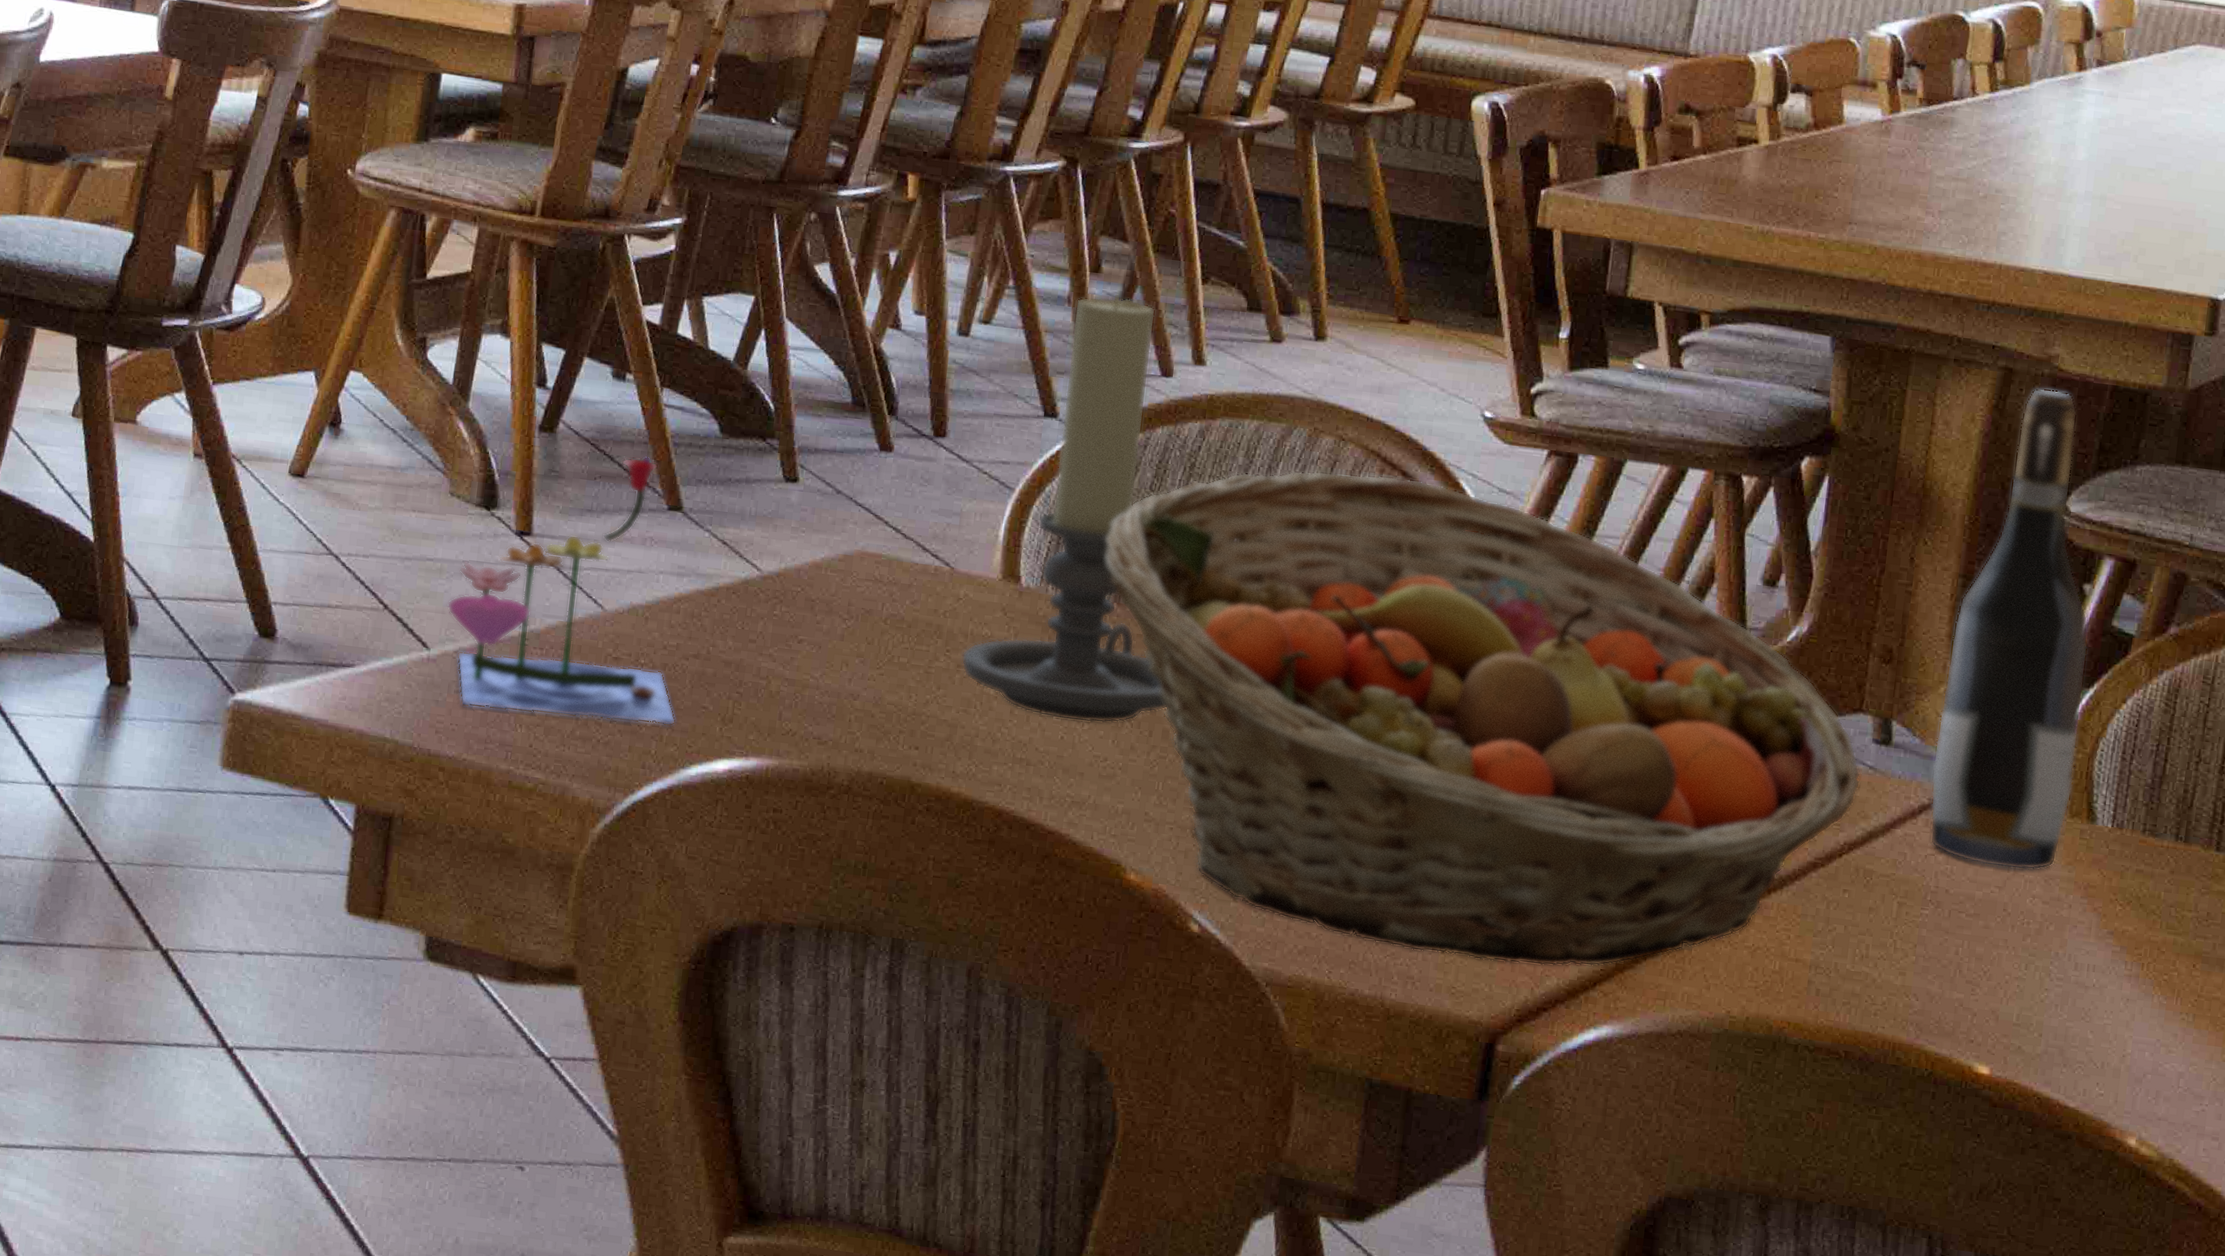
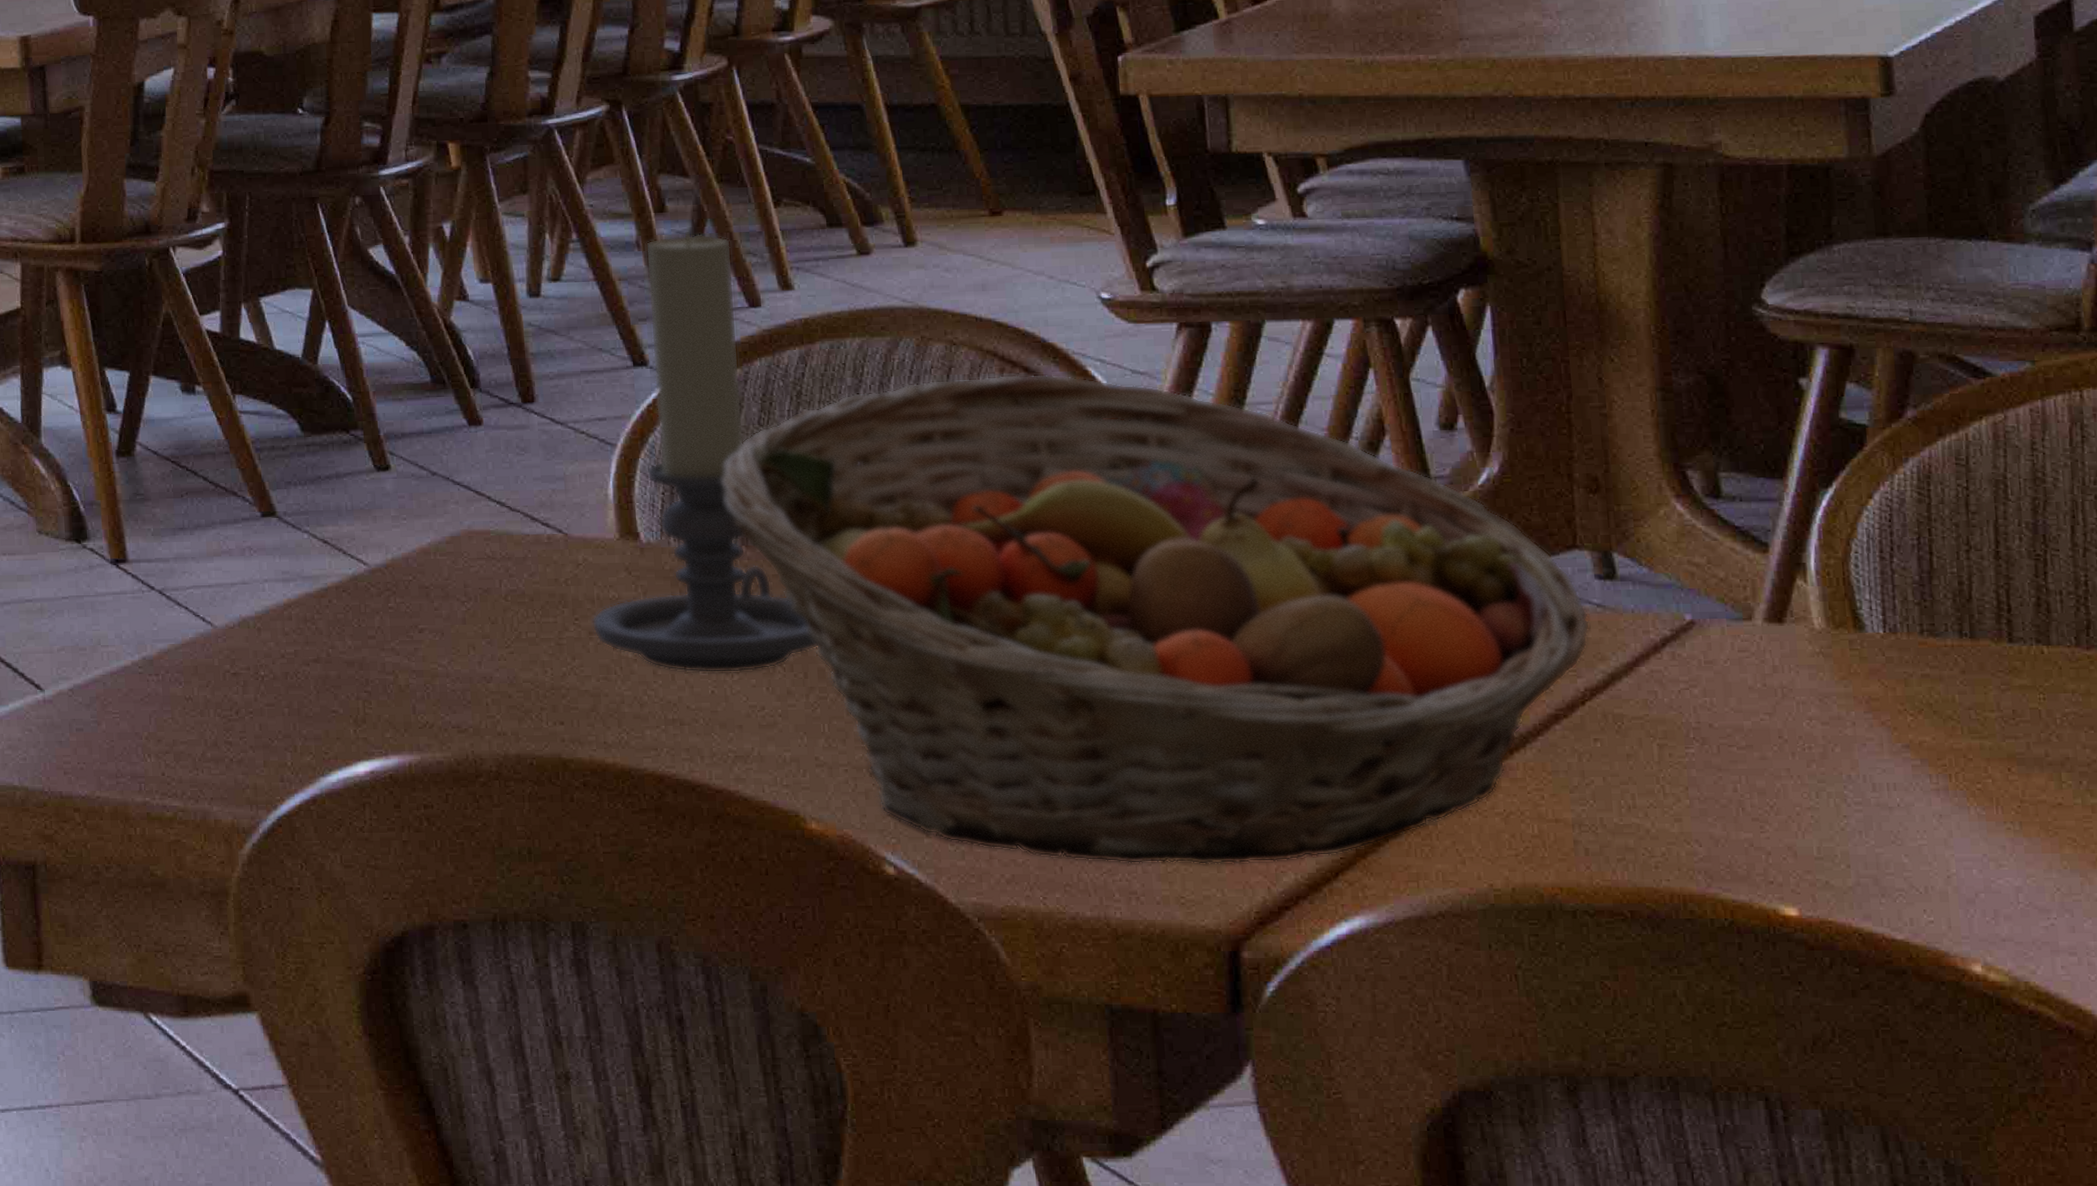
flower: present [446,455,676,727] -> none [53,465,308,744]
wine bottle: present [1930,388,2089,871] -> none [1661,178,1832,693]

